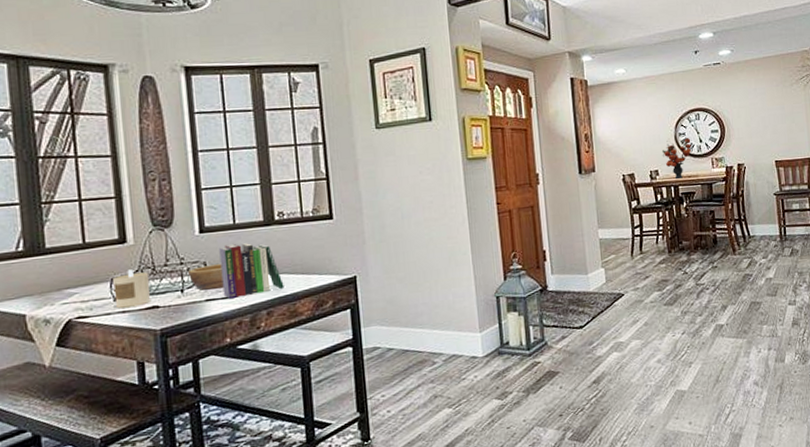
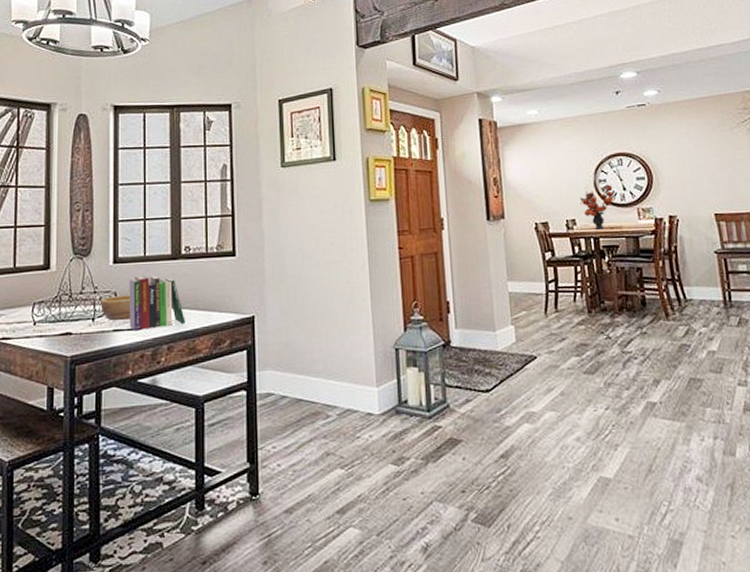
candle: present [113,269,151,309] -> none [34,295,66,332]

